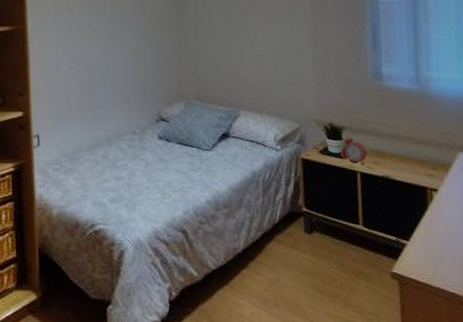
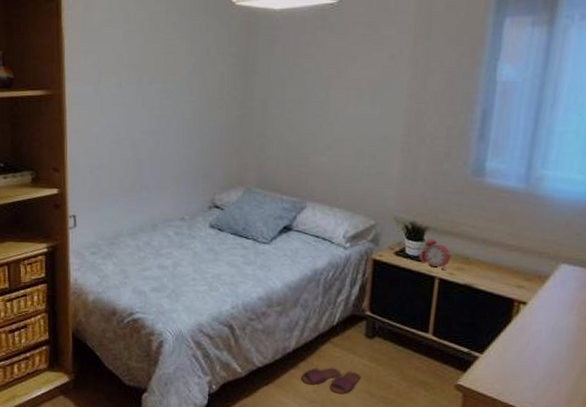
slippers: none [252,264,307,292] -> present [300,367,361,395]

